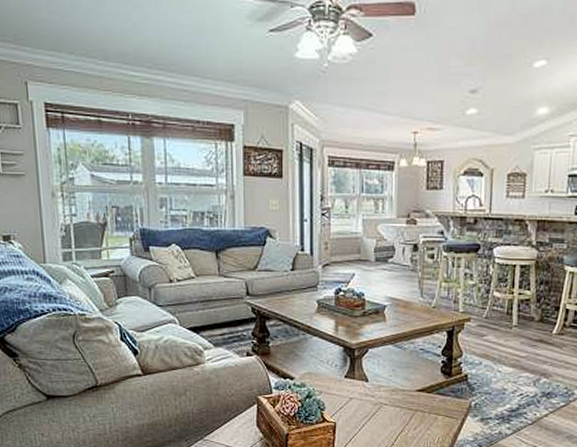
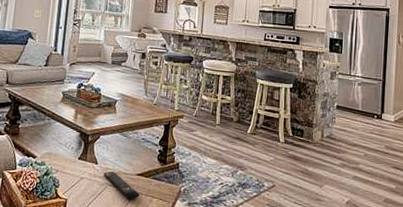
remote control: none [376,388,423,419] -> present [103,171,140,200]

